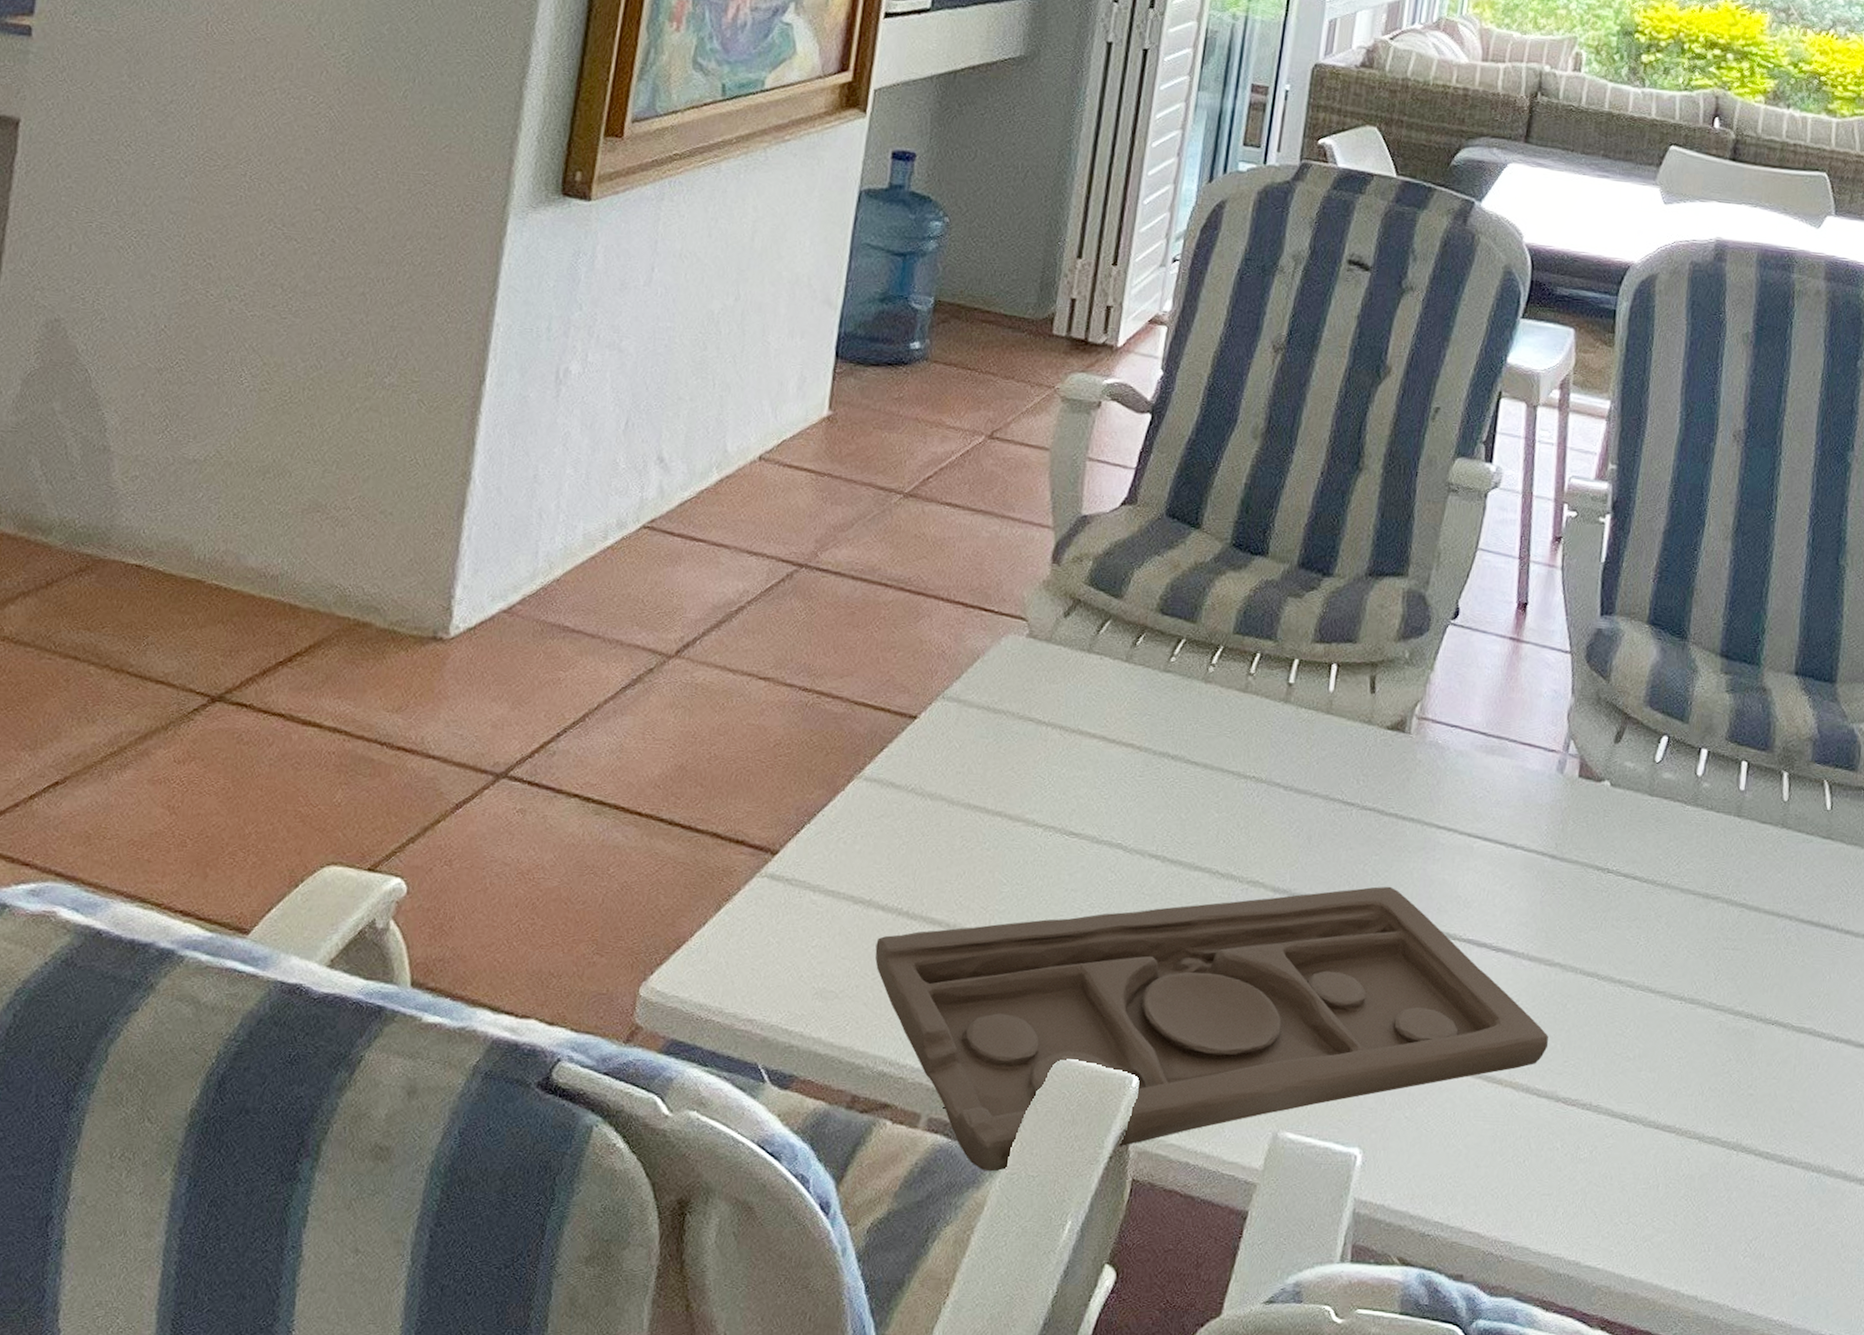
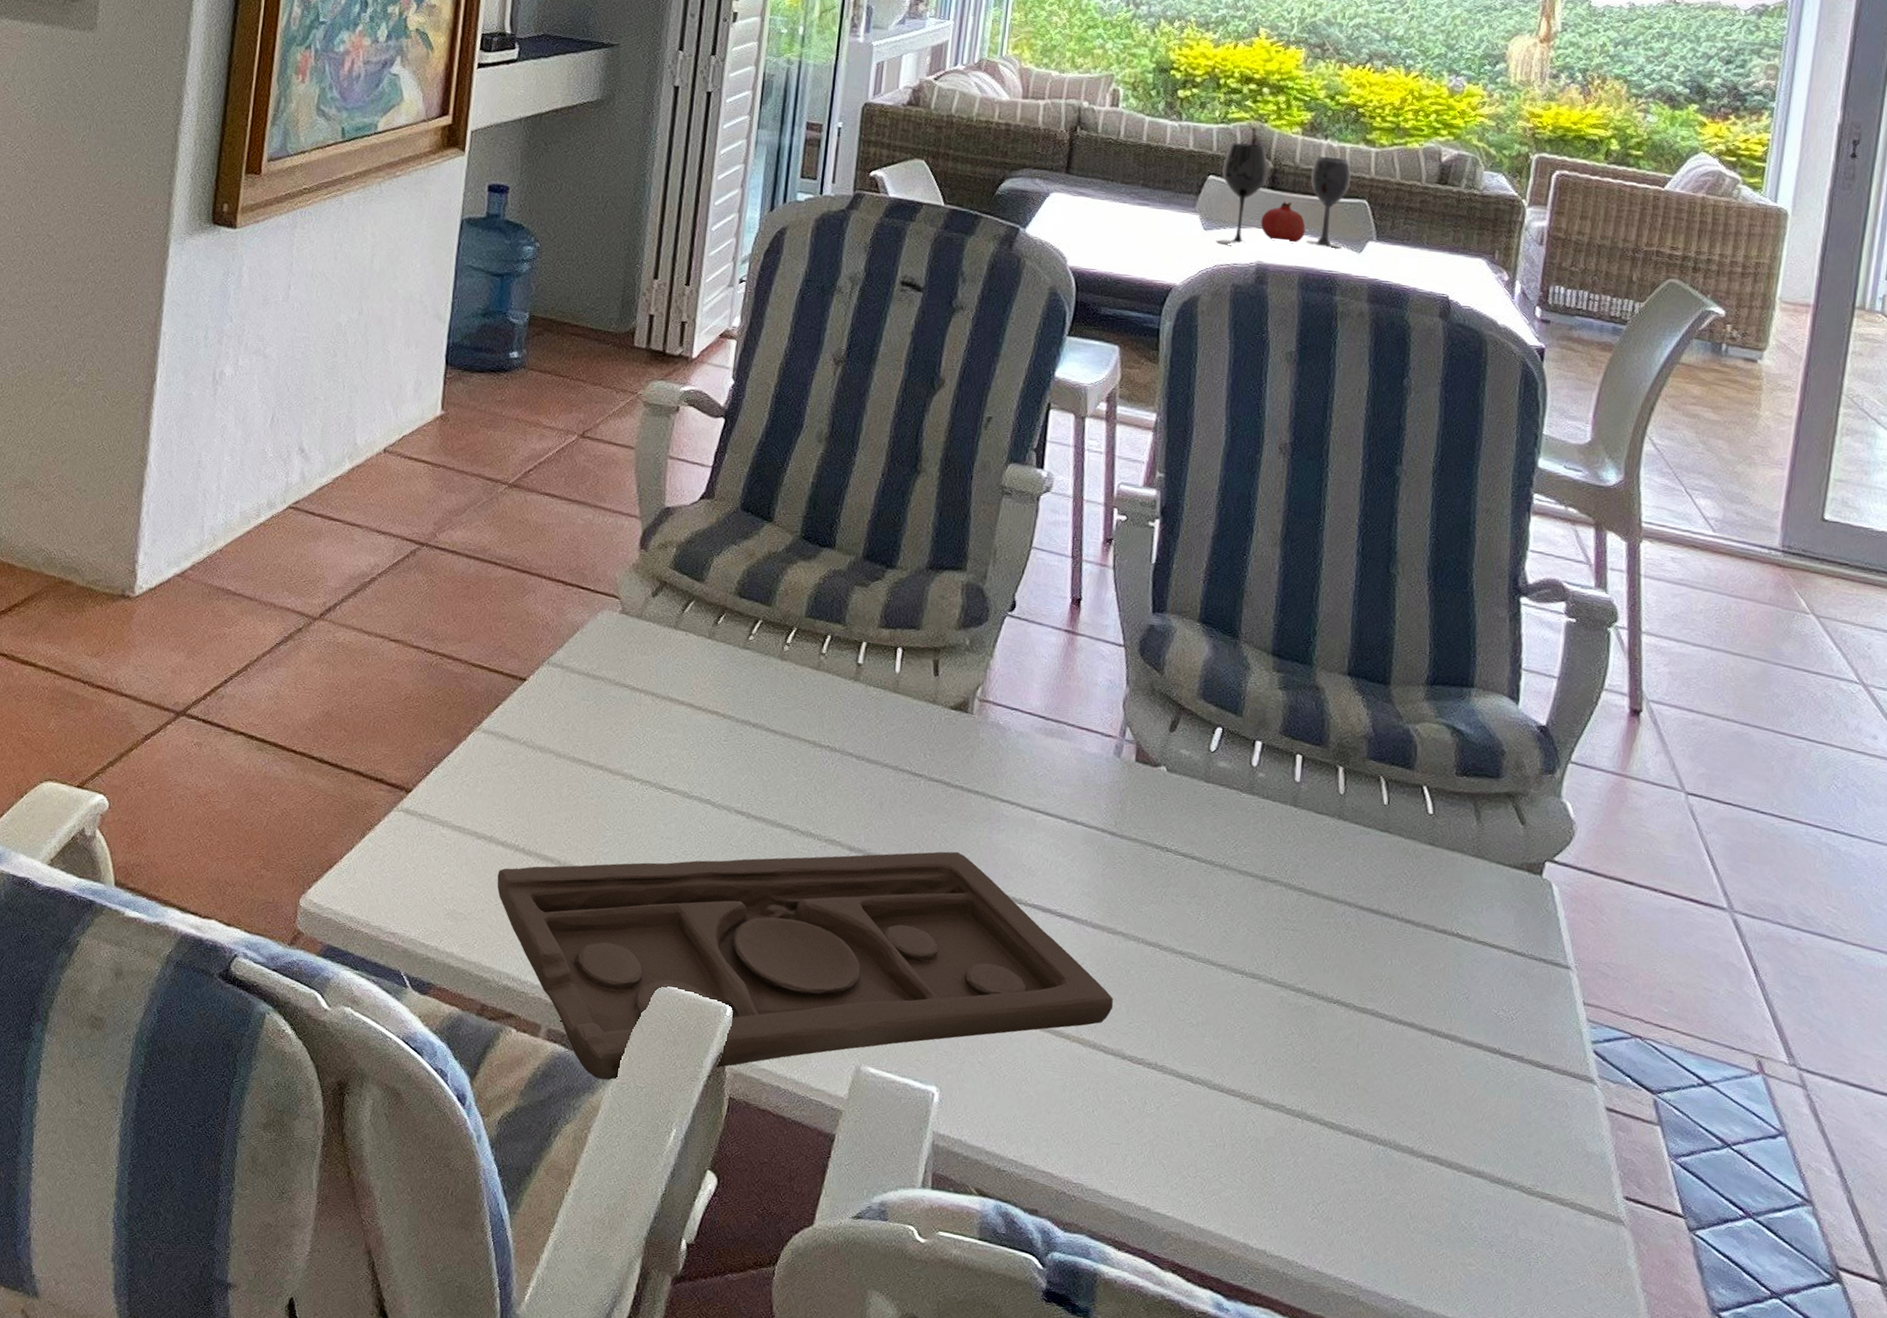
wineglass: none [1675,111,1731,220] -> present [1216,142,1269,245]
fruit: none [1721,173,1766,219] -> present [1261,201,1306,244]
wine glass: none [1765,126,1812,224] -> present [1305,156,1351,249]

